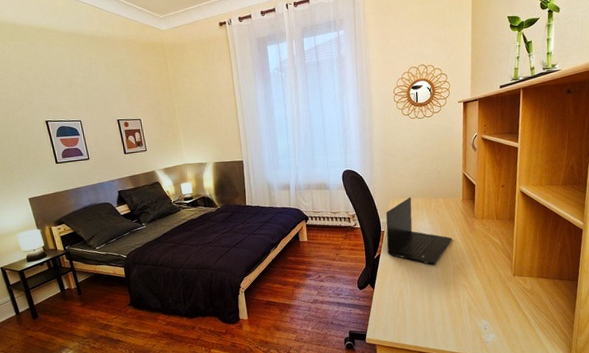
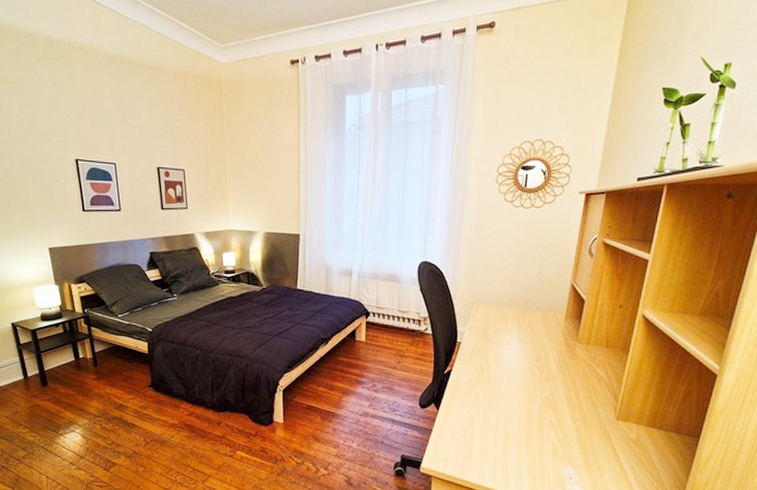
laptop: present [386,197,453,265] -> none [461,304,546,391]

